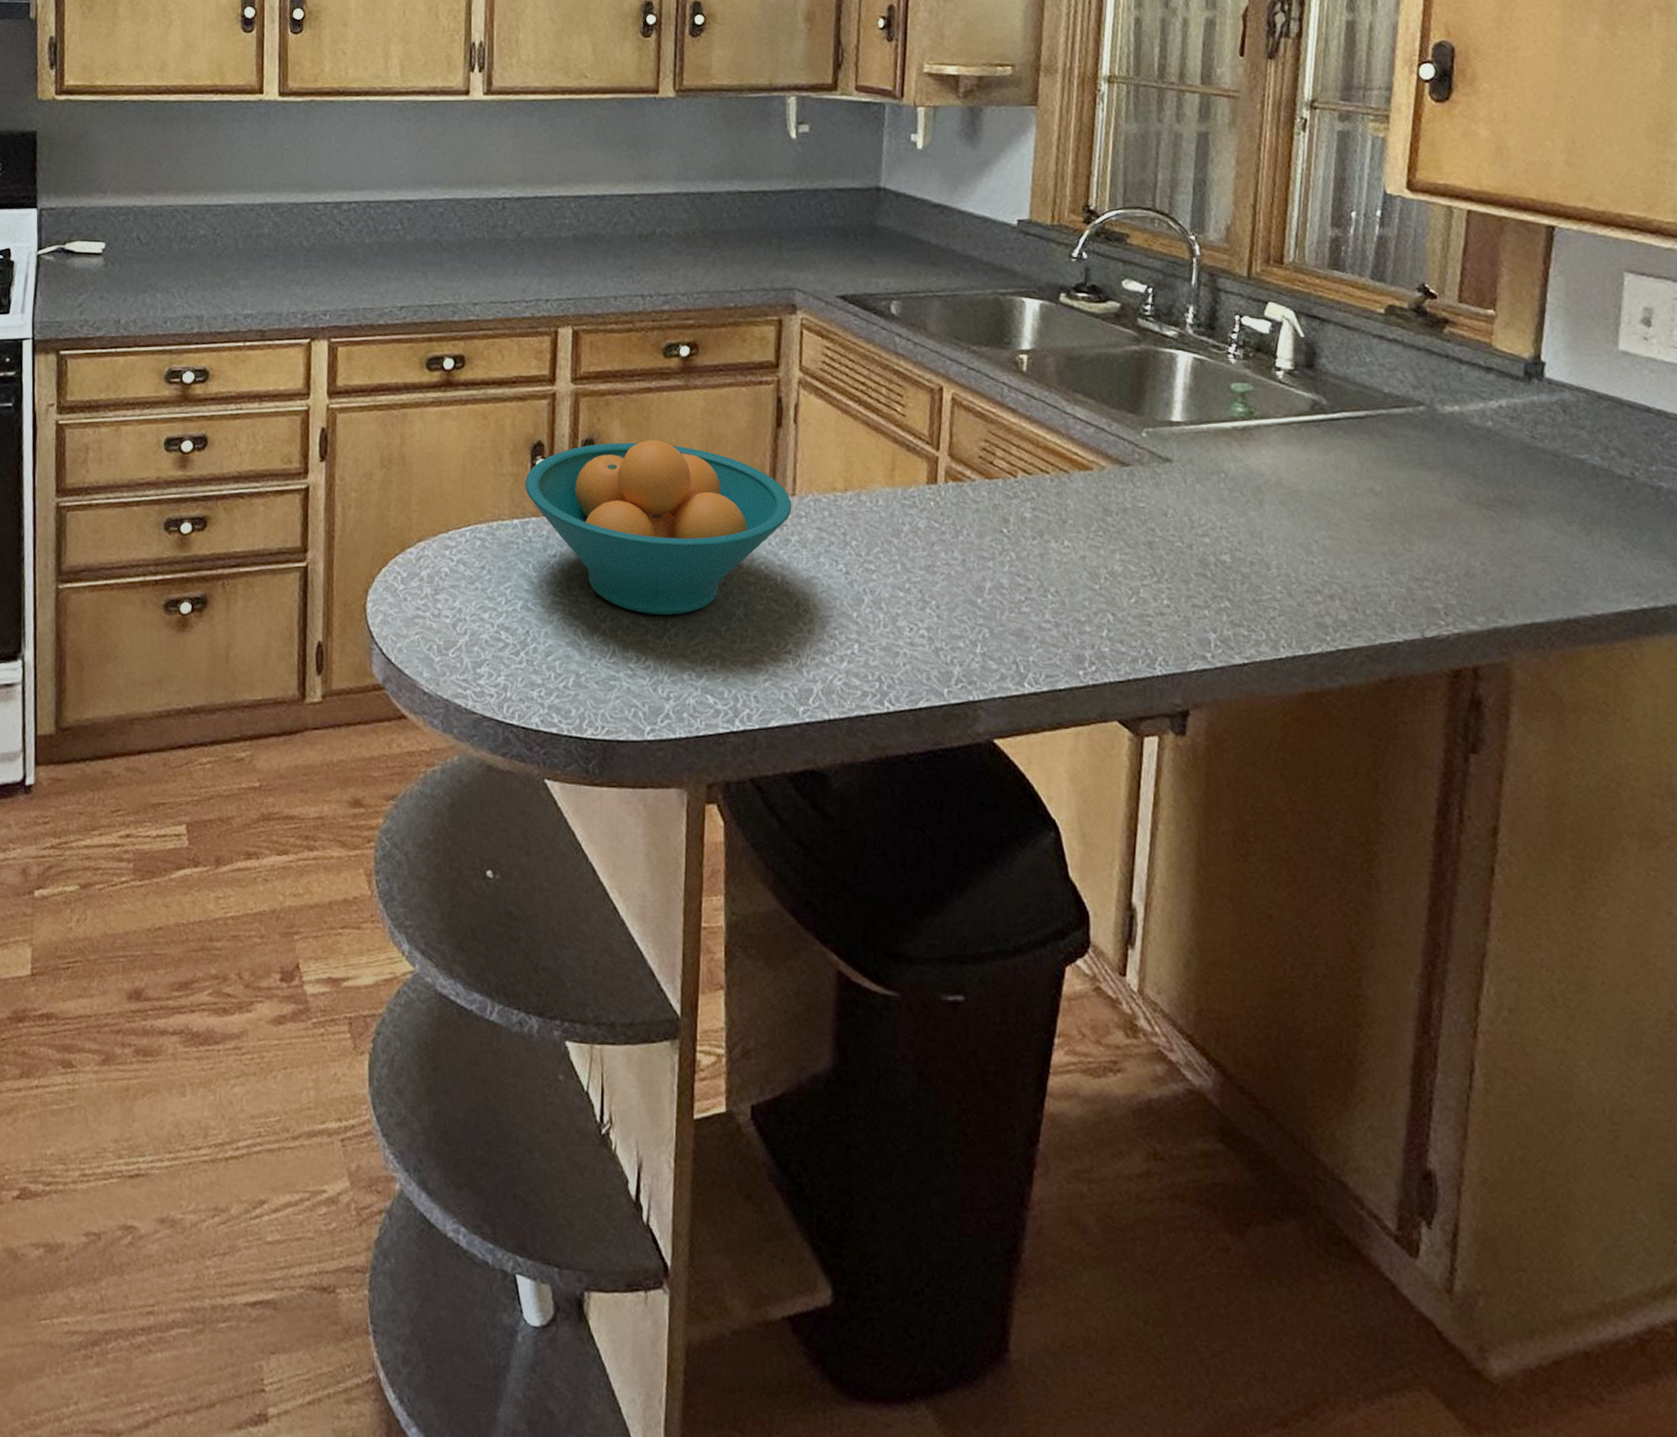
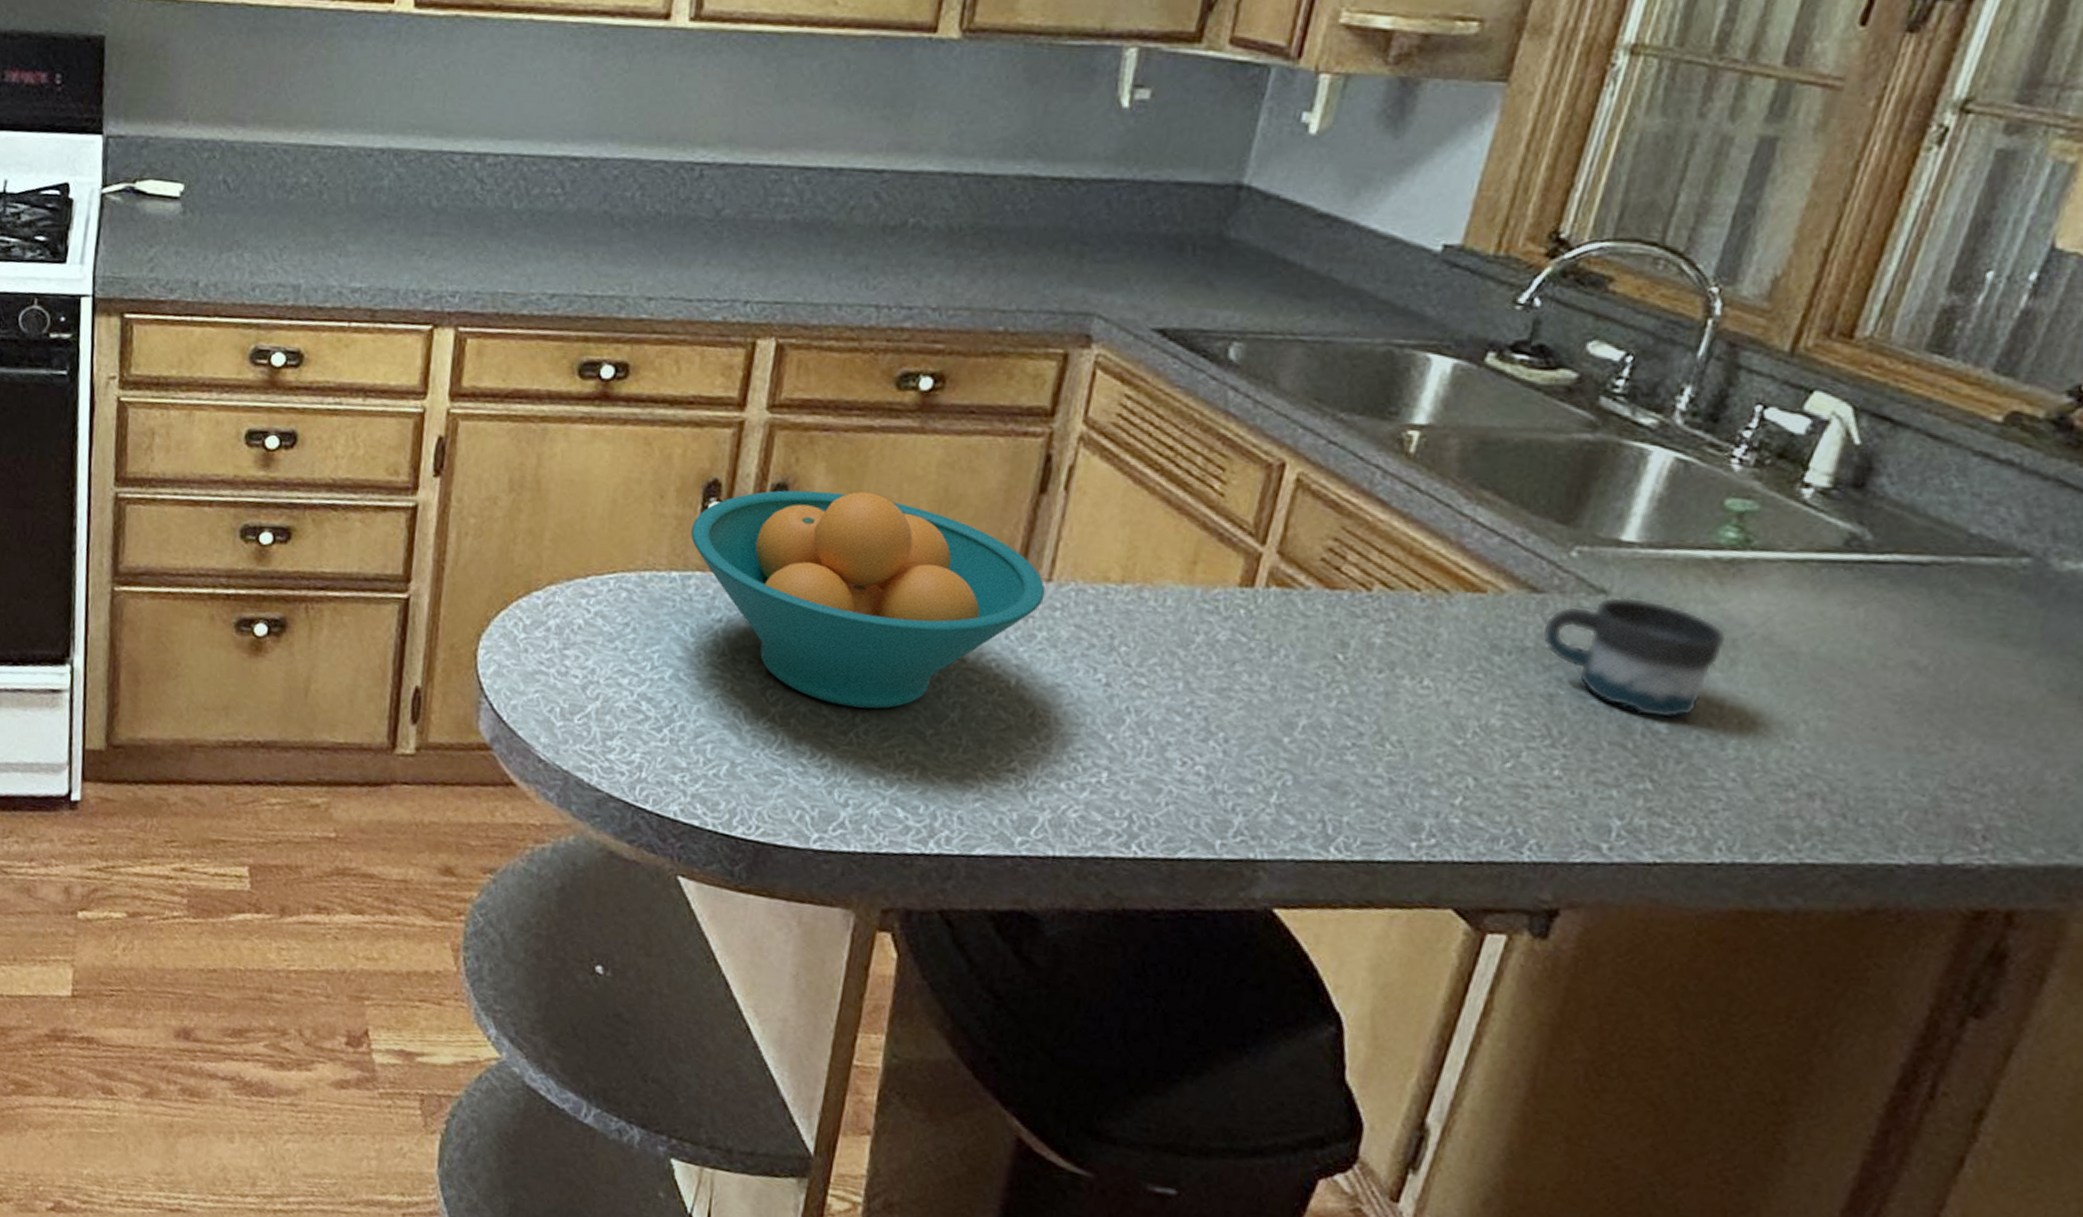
mug: none [1134,463,1253,551] -> present [1541,596,1727,719]

